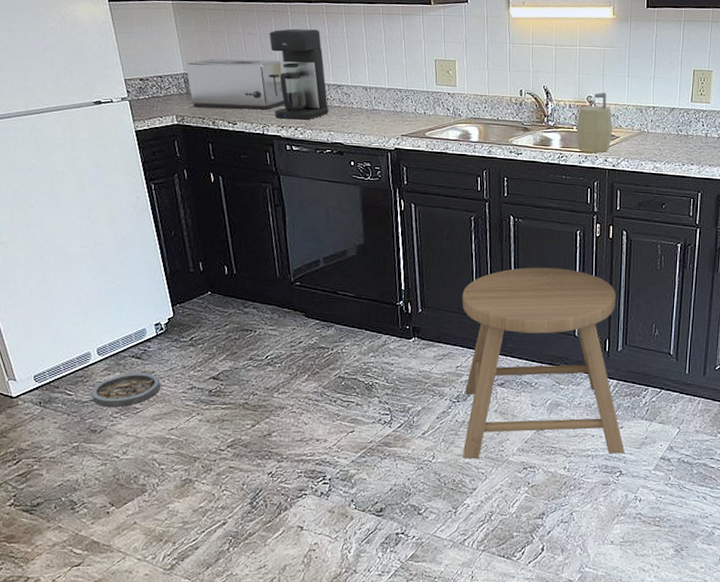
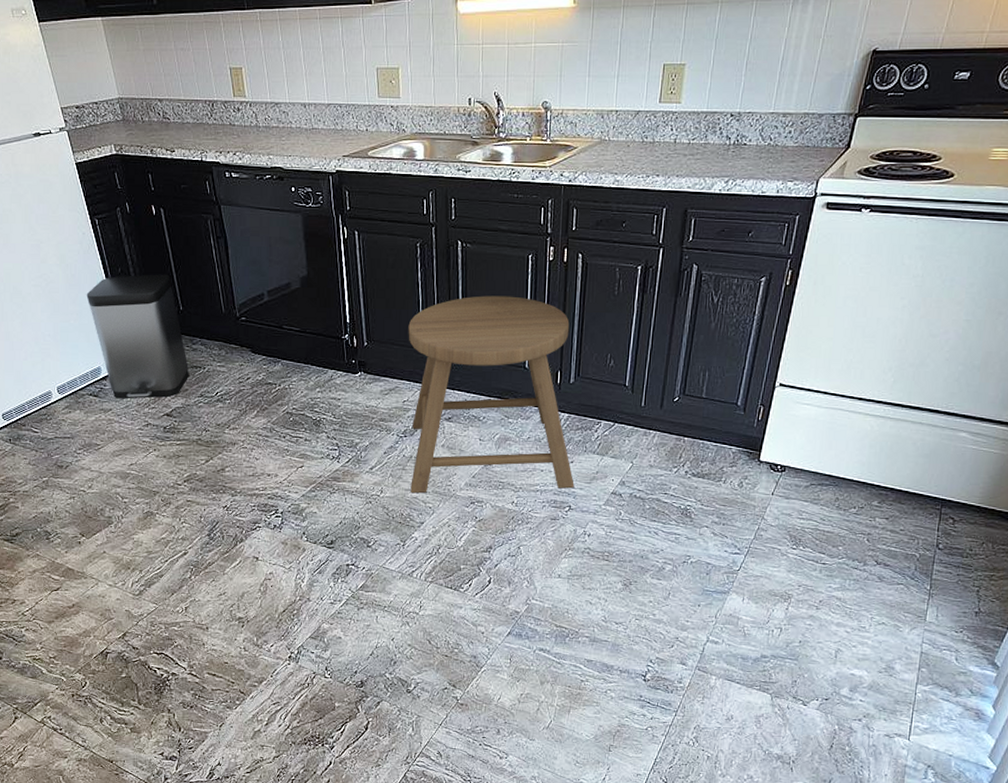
pet bowl: present [91,373,162,407] -> none [56,410,119,444]
pedal bin: none [136,238,240,362] -> present [86,274,190,399]
toaster: present [186,59,285,110] -> none [120,79,222,135]
coffee maker: present [269,28,329,120] -> none [202,41,267,143]
soap dispenser: present [576,92,612,153] -> none [529,96,570,167]

